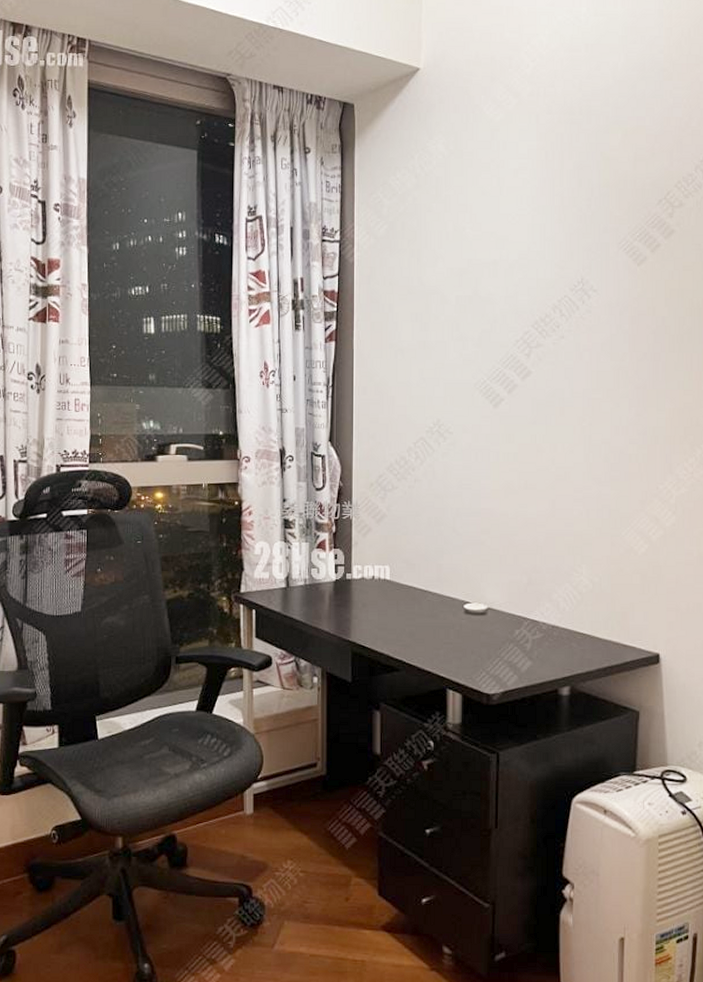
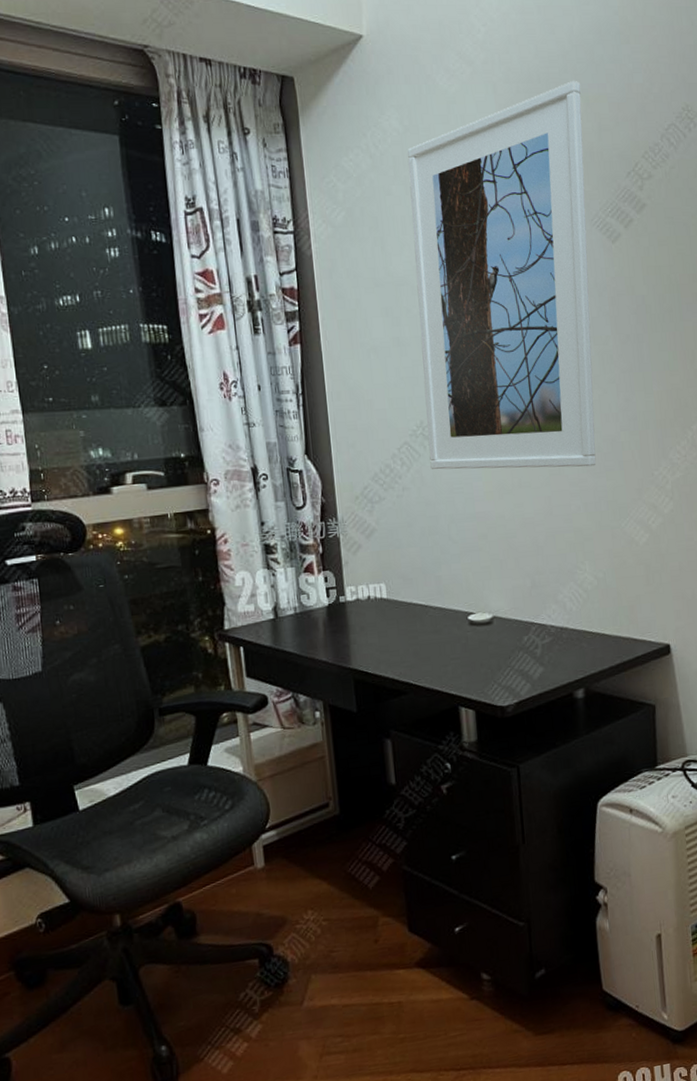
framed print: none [443,114,621,475] -> present [407,81,597,470]

